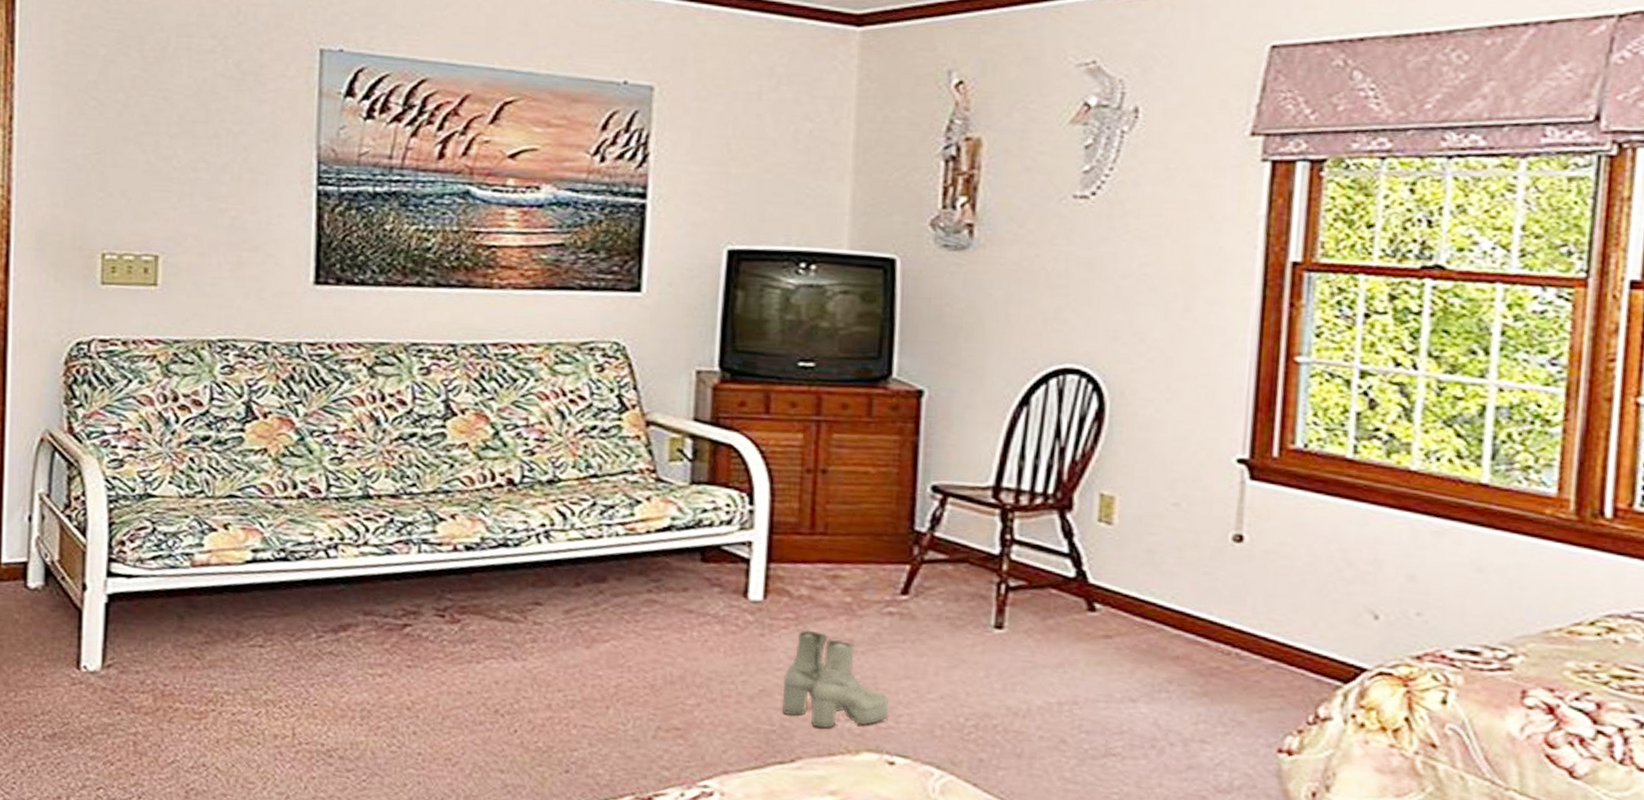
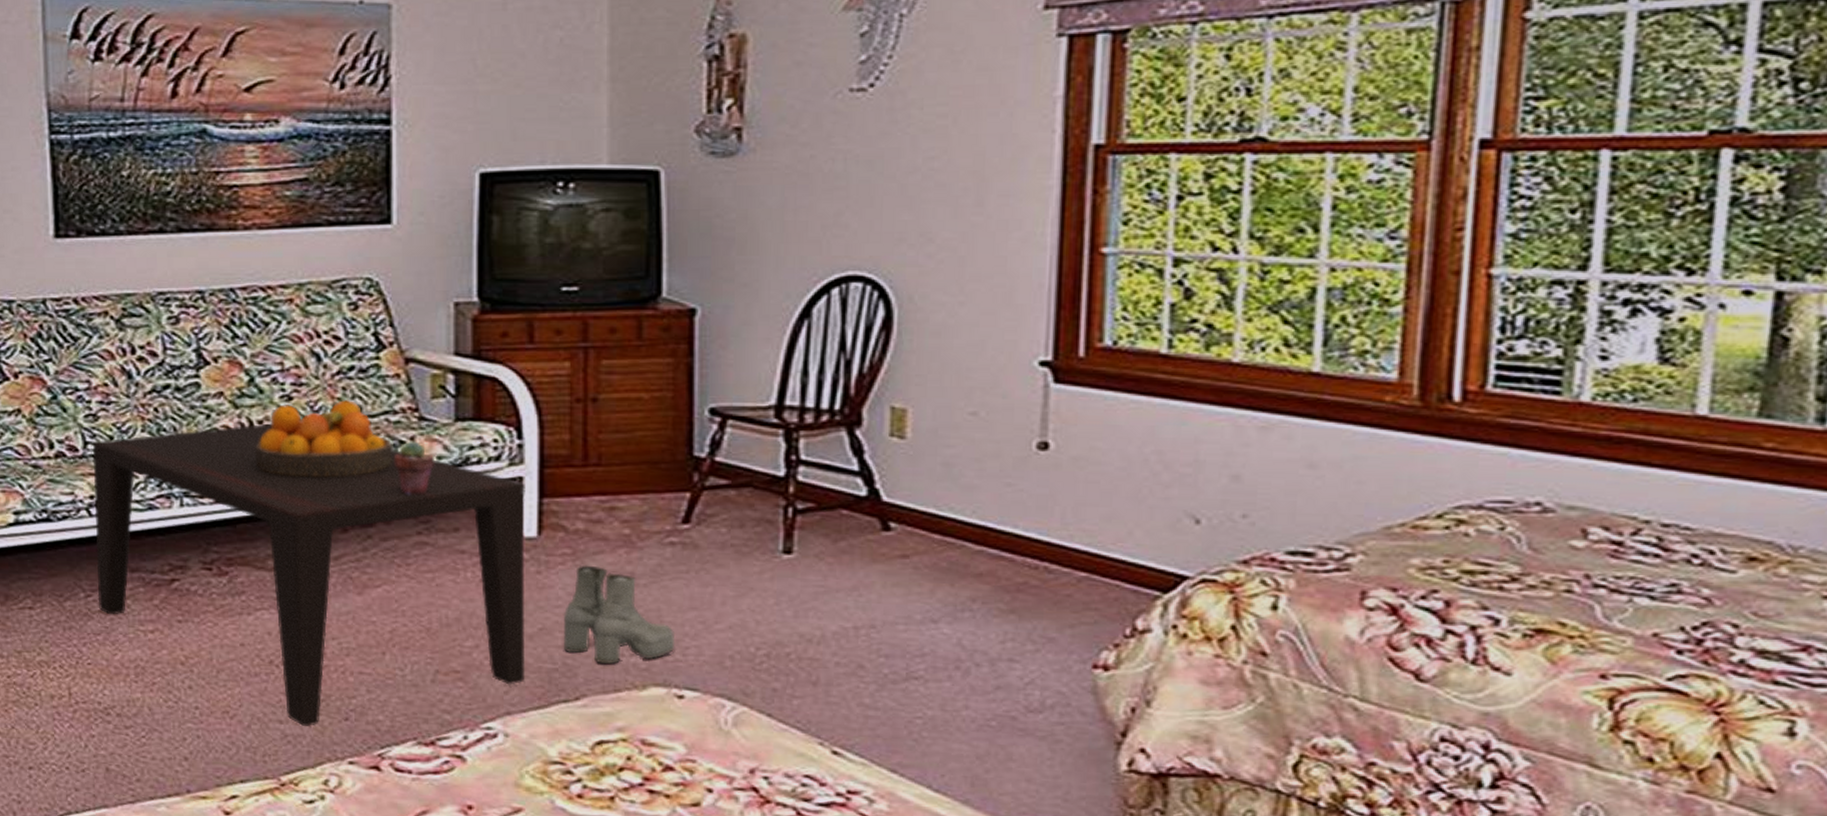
coffee table: none [329,476,754,777] -> present [92,423,525,726]
fruit bowl: none [495,457,630,533] -> present [255,399,393,478]
potted succulent: none [630,501,668,553] -> present [395,441,434,495]

